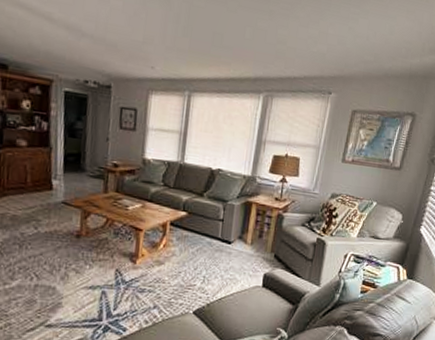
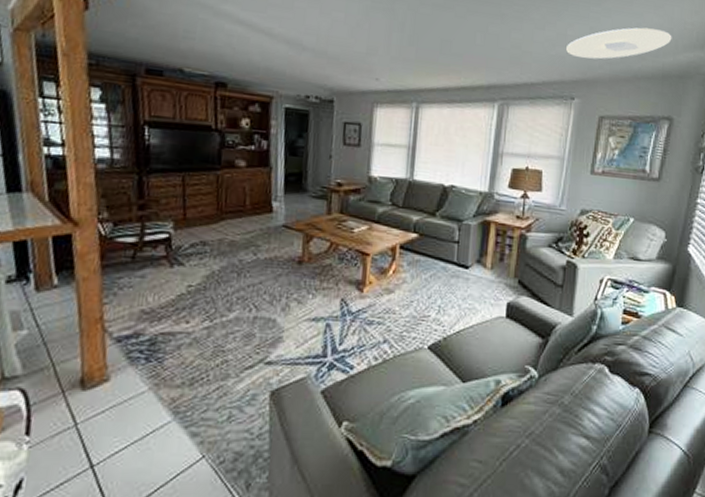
ceiling light: none [327,29,420,58] -> present [566,27,672,60]

